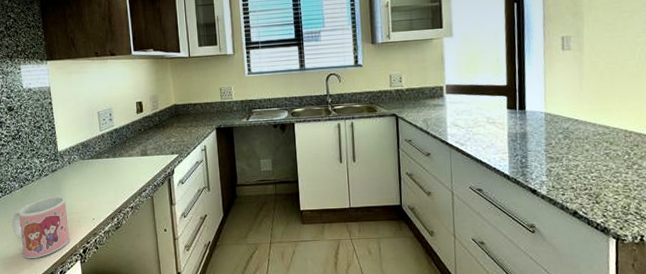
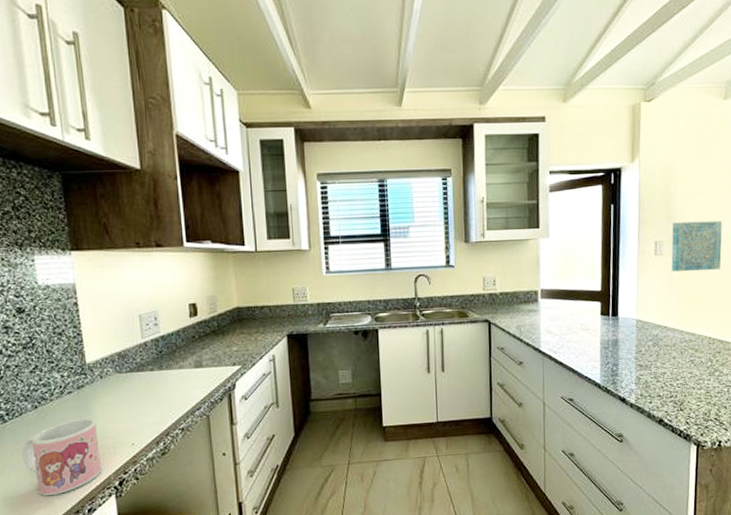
wall art: none [579,13,636,66] -> present [671,220,722,272]

